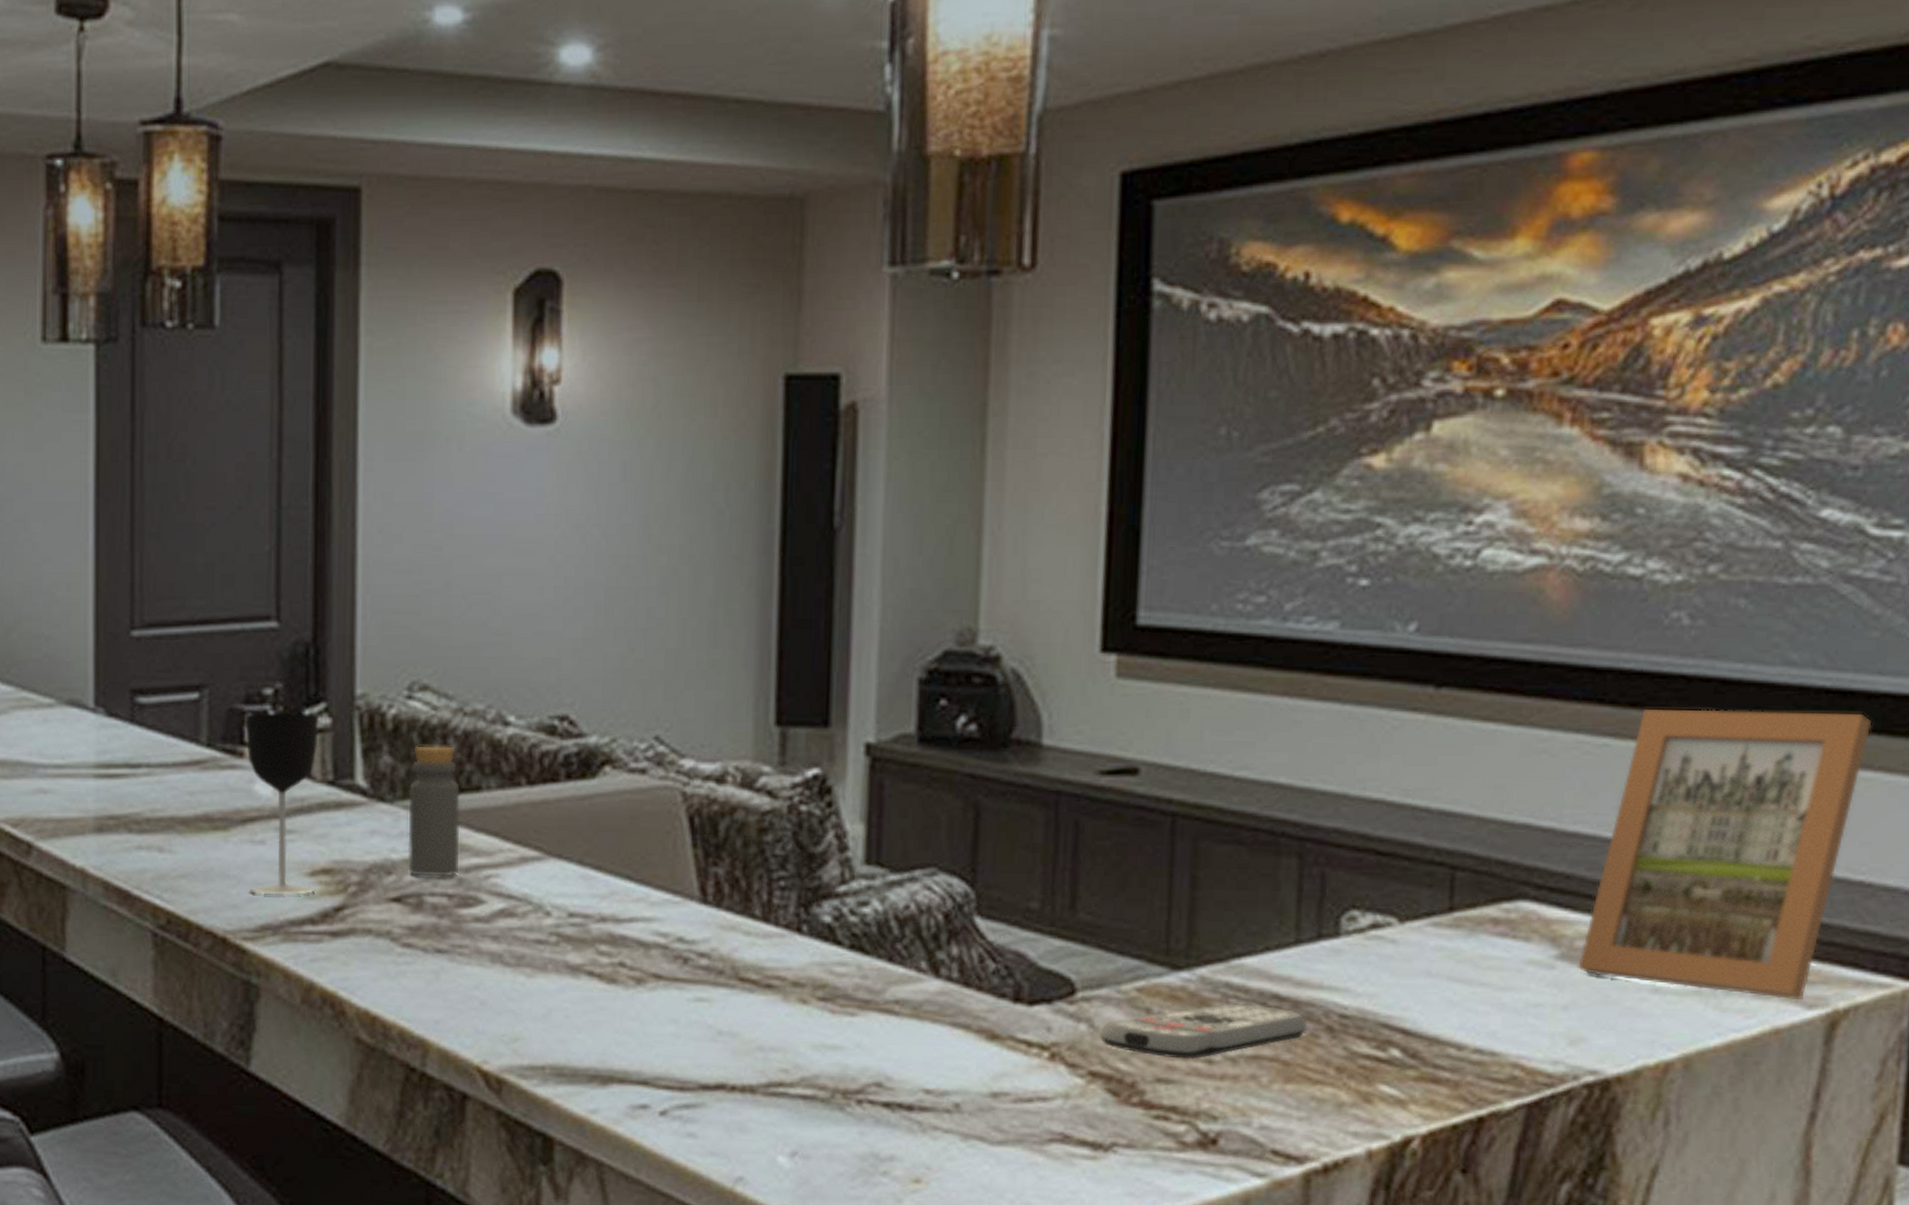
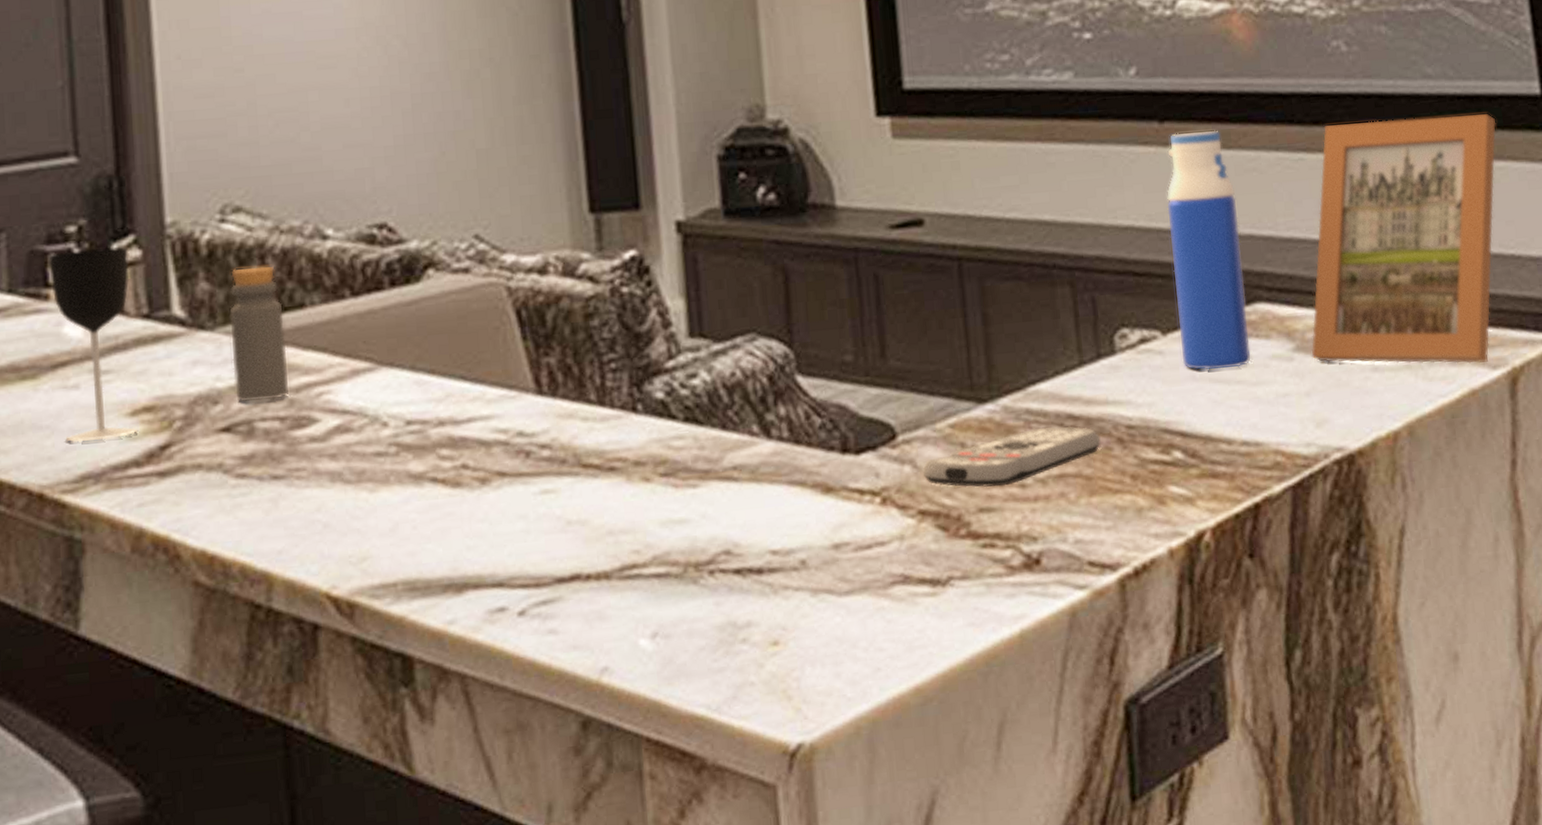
water bottle: none [1418,701,1516,968] -> present [1167,130,1251,370]

